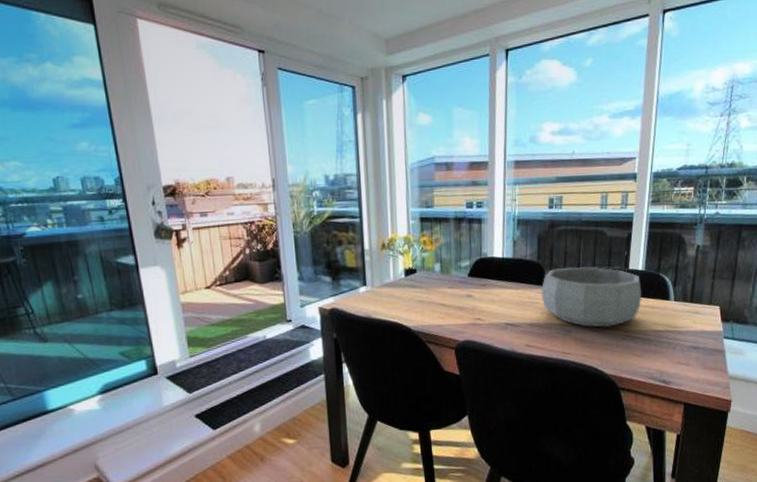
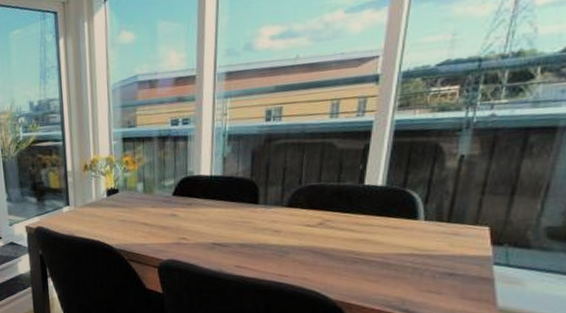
decorative bowl: present [542,267,641,328] -> none [255,183,379,249]

